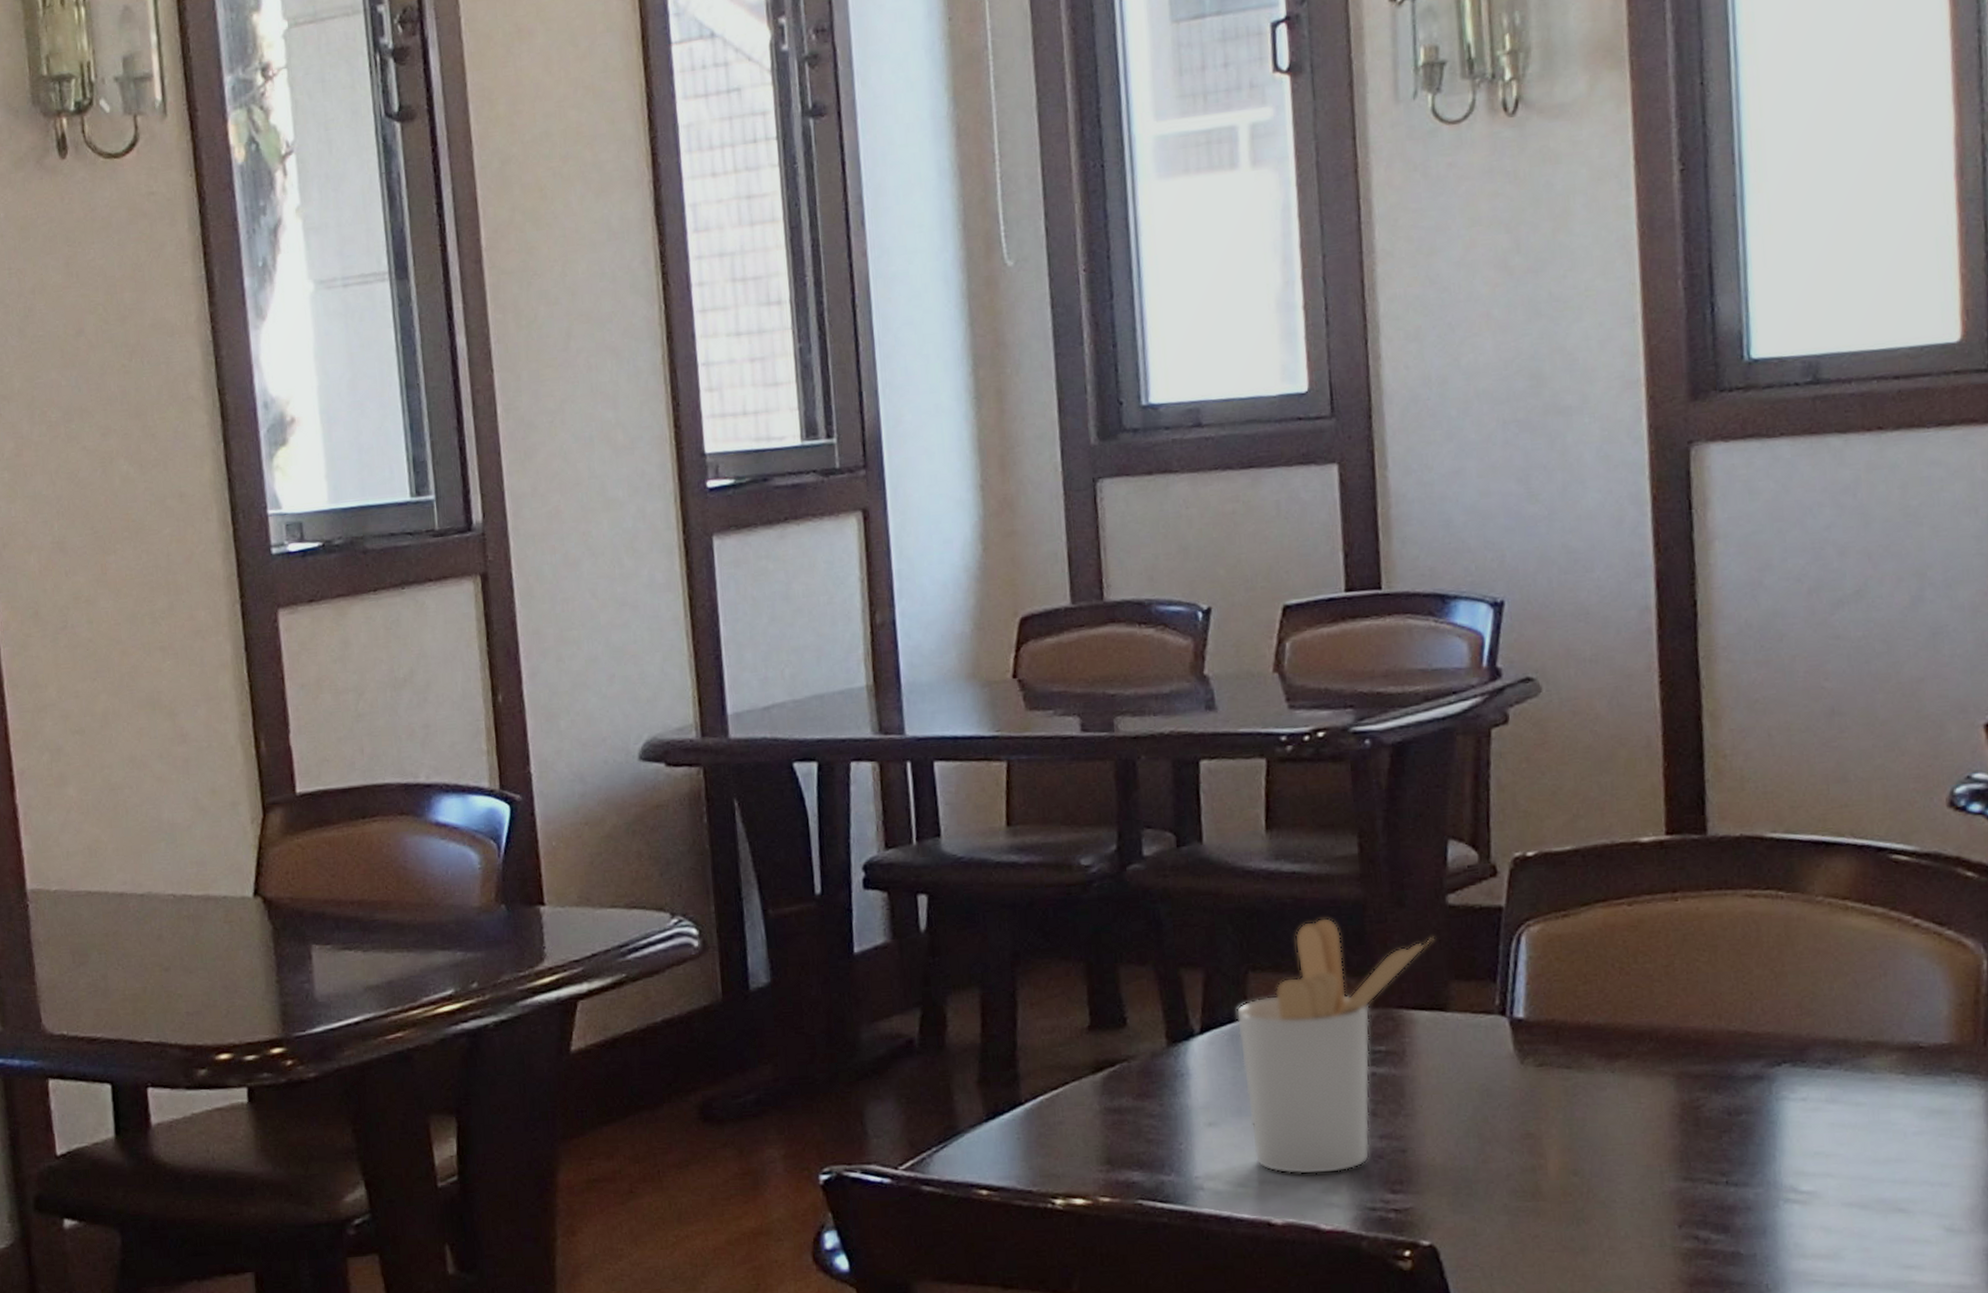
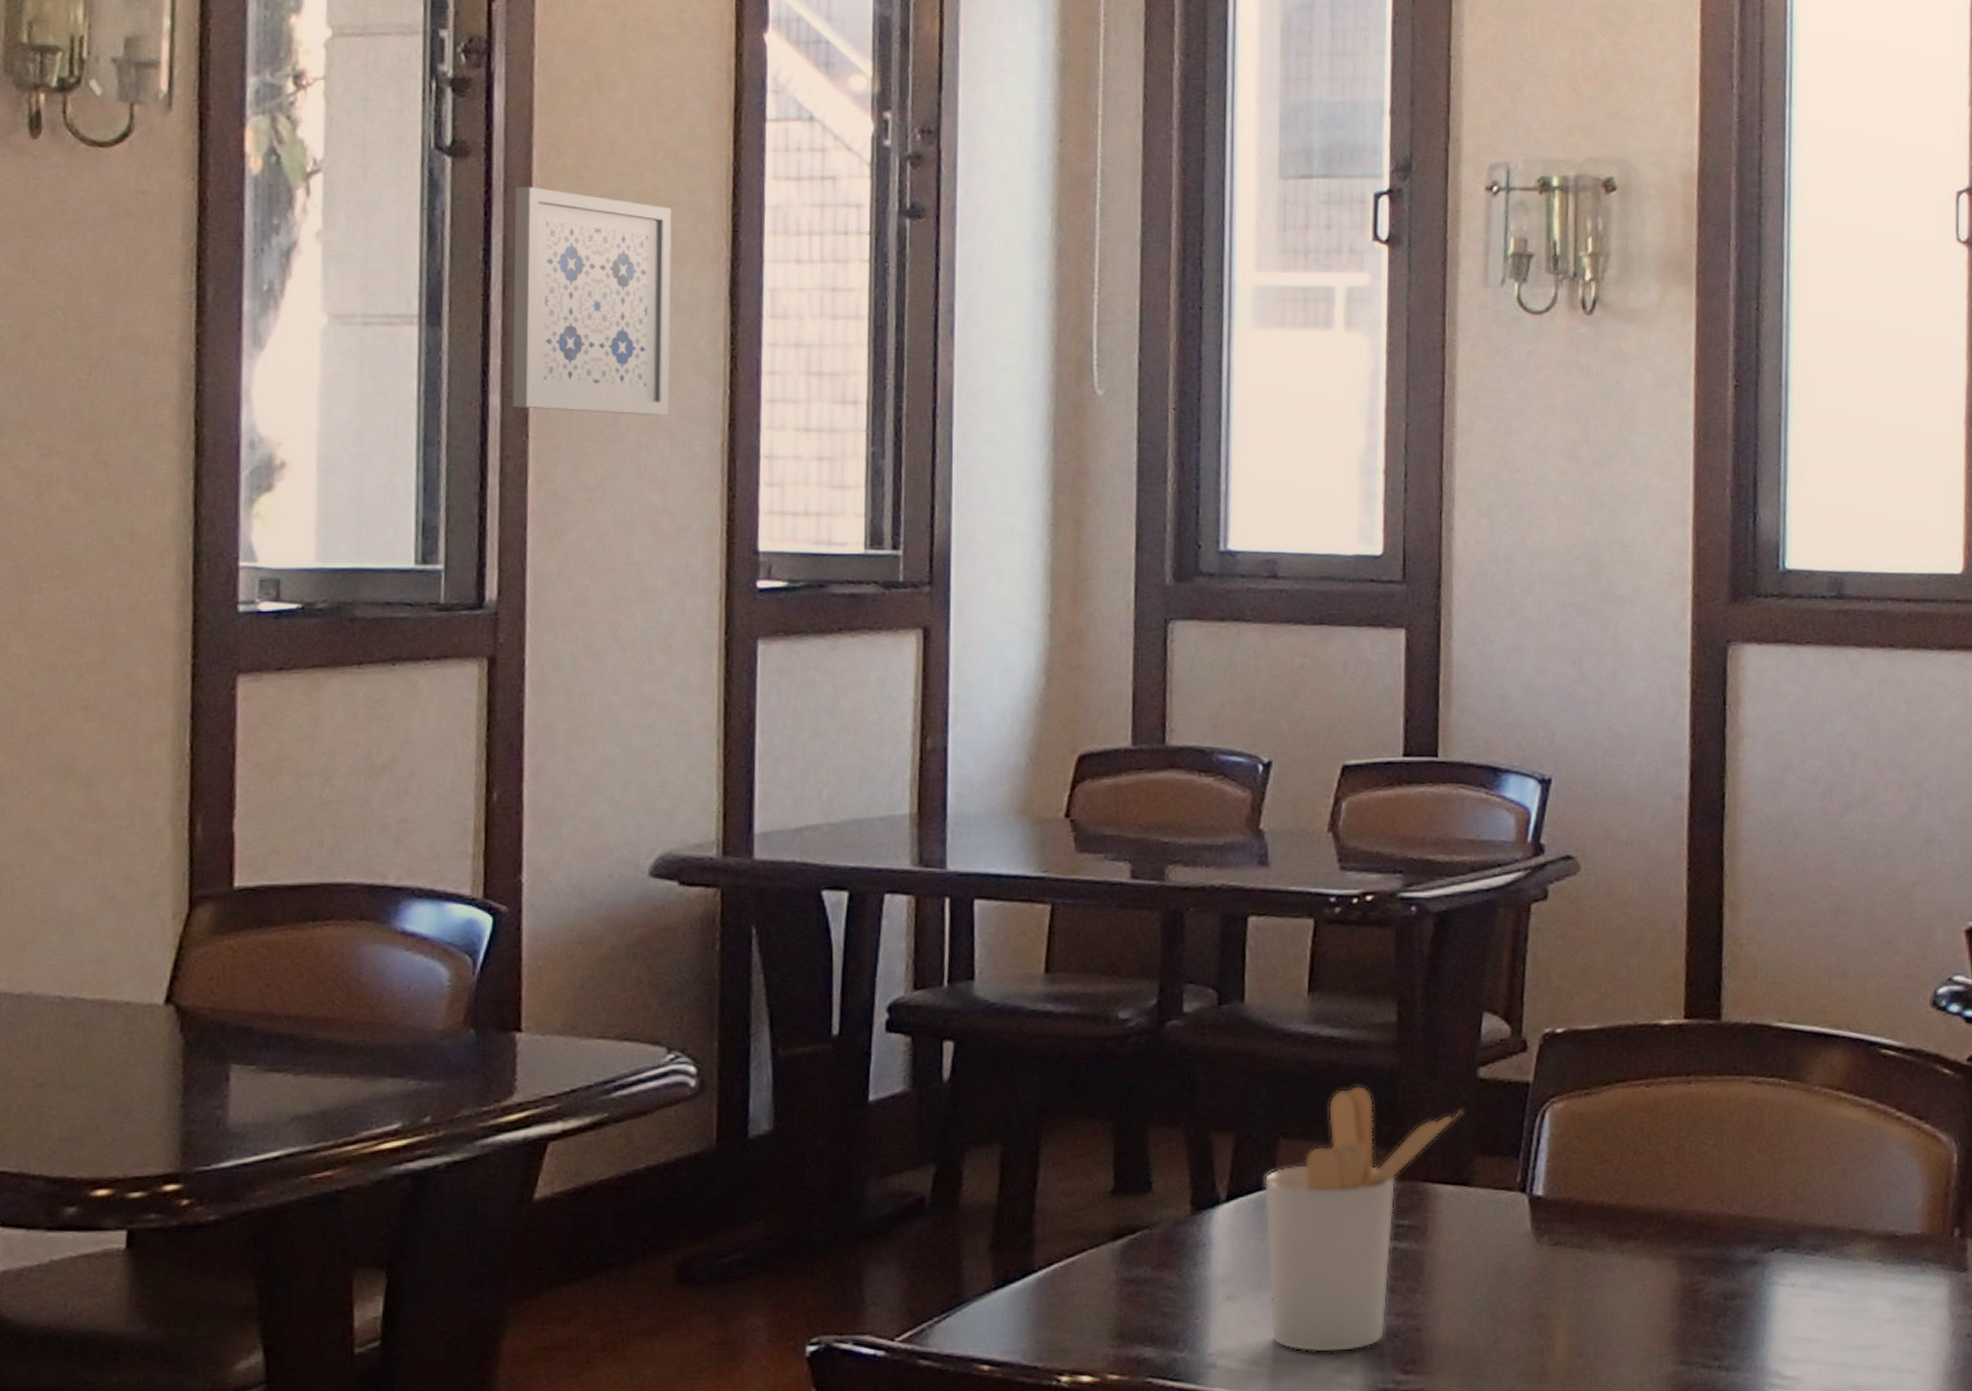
wall art: none [457,139,613,346] -> present [512,186,672,415]

